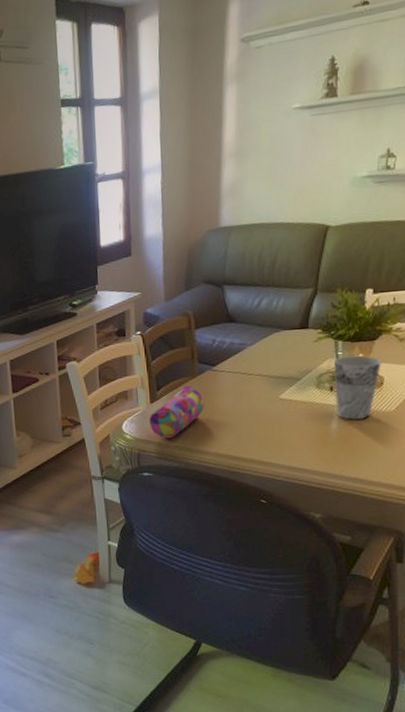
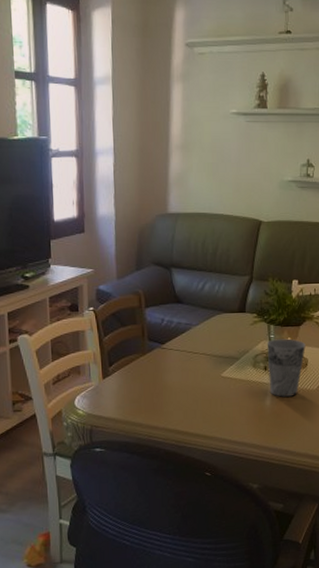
pencil case: present [149,385,204,439] -> none [101,361,154,414]

